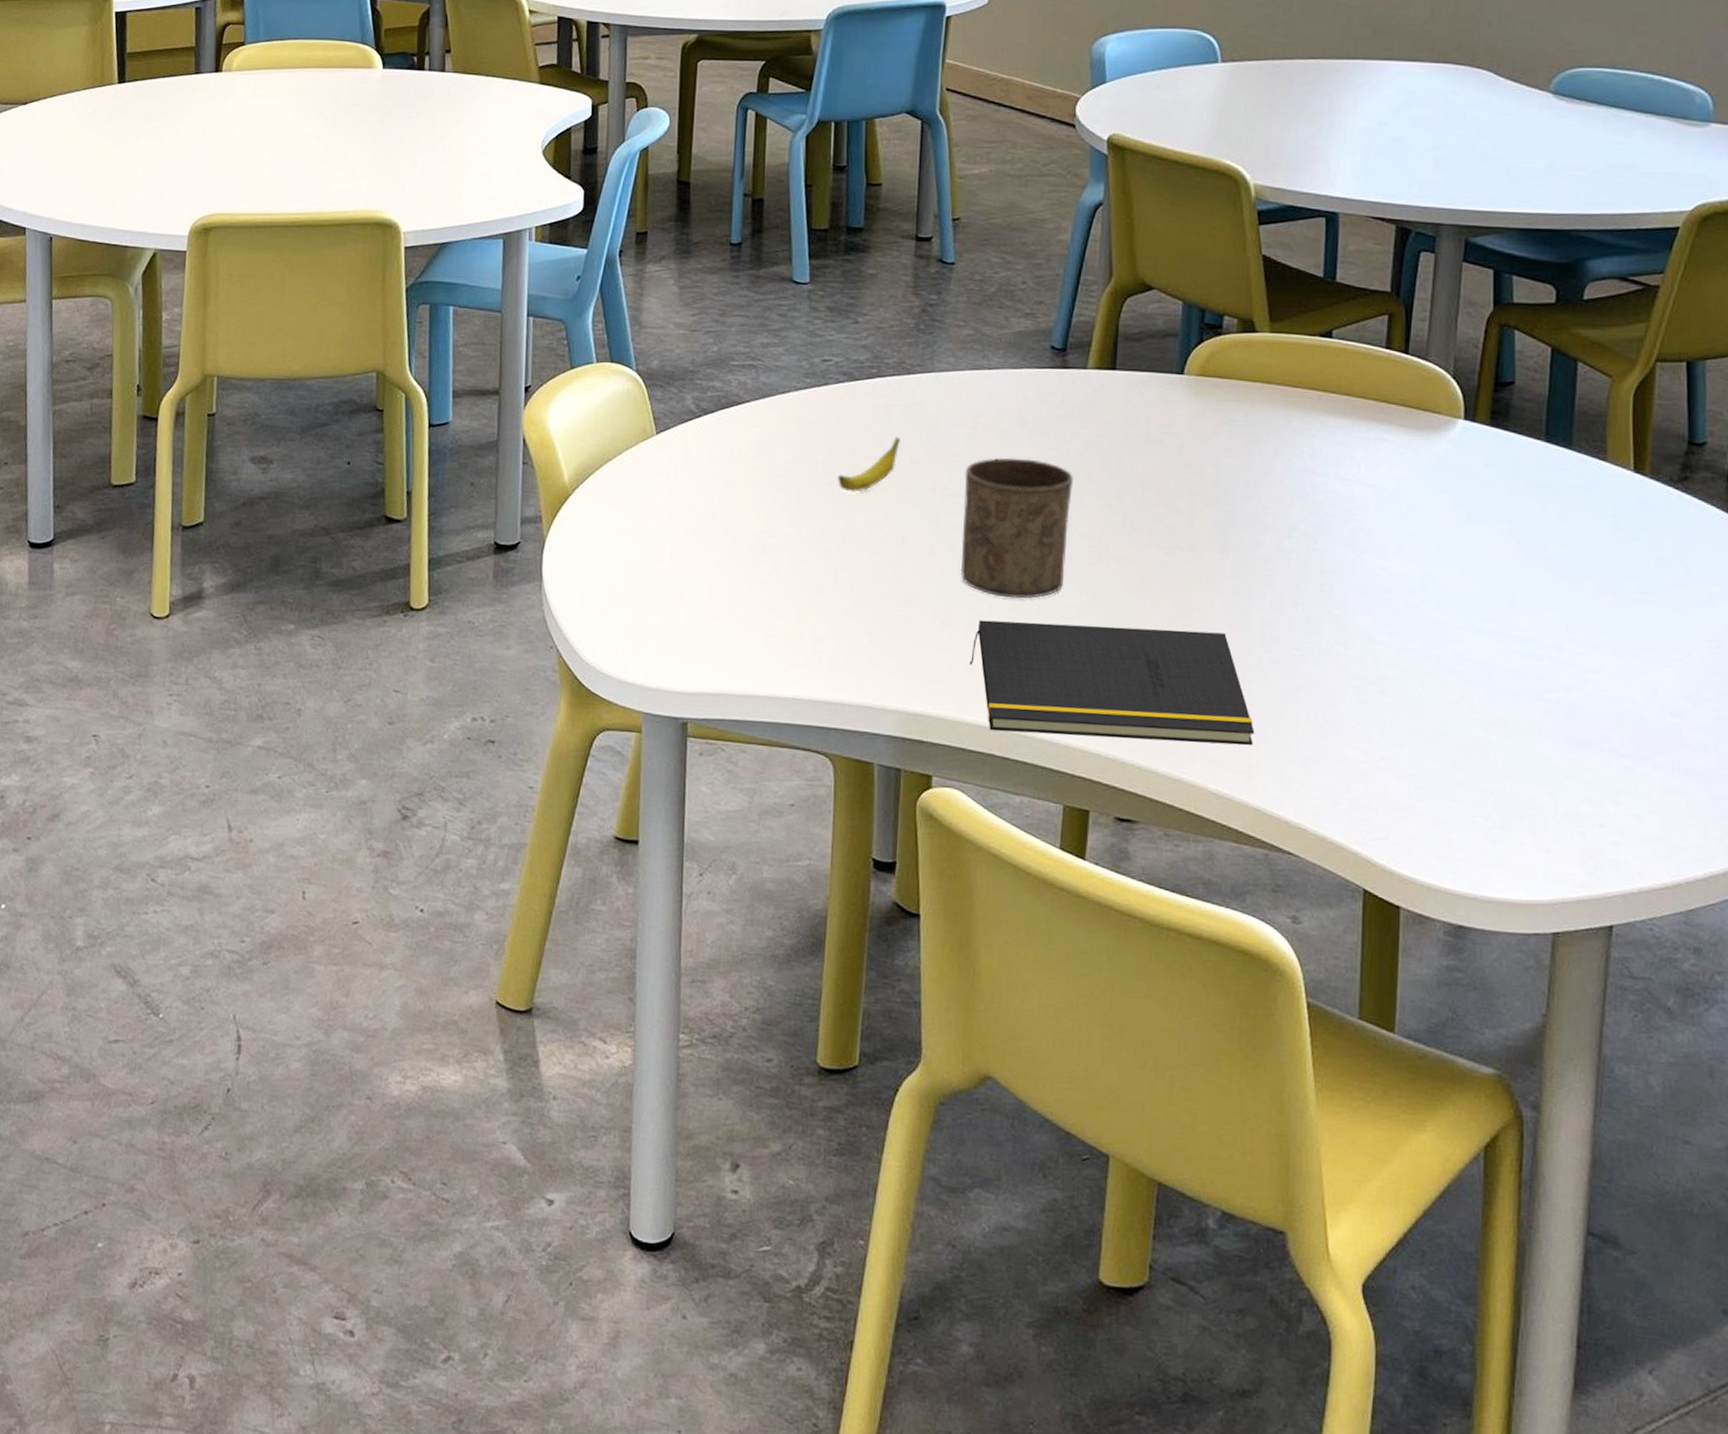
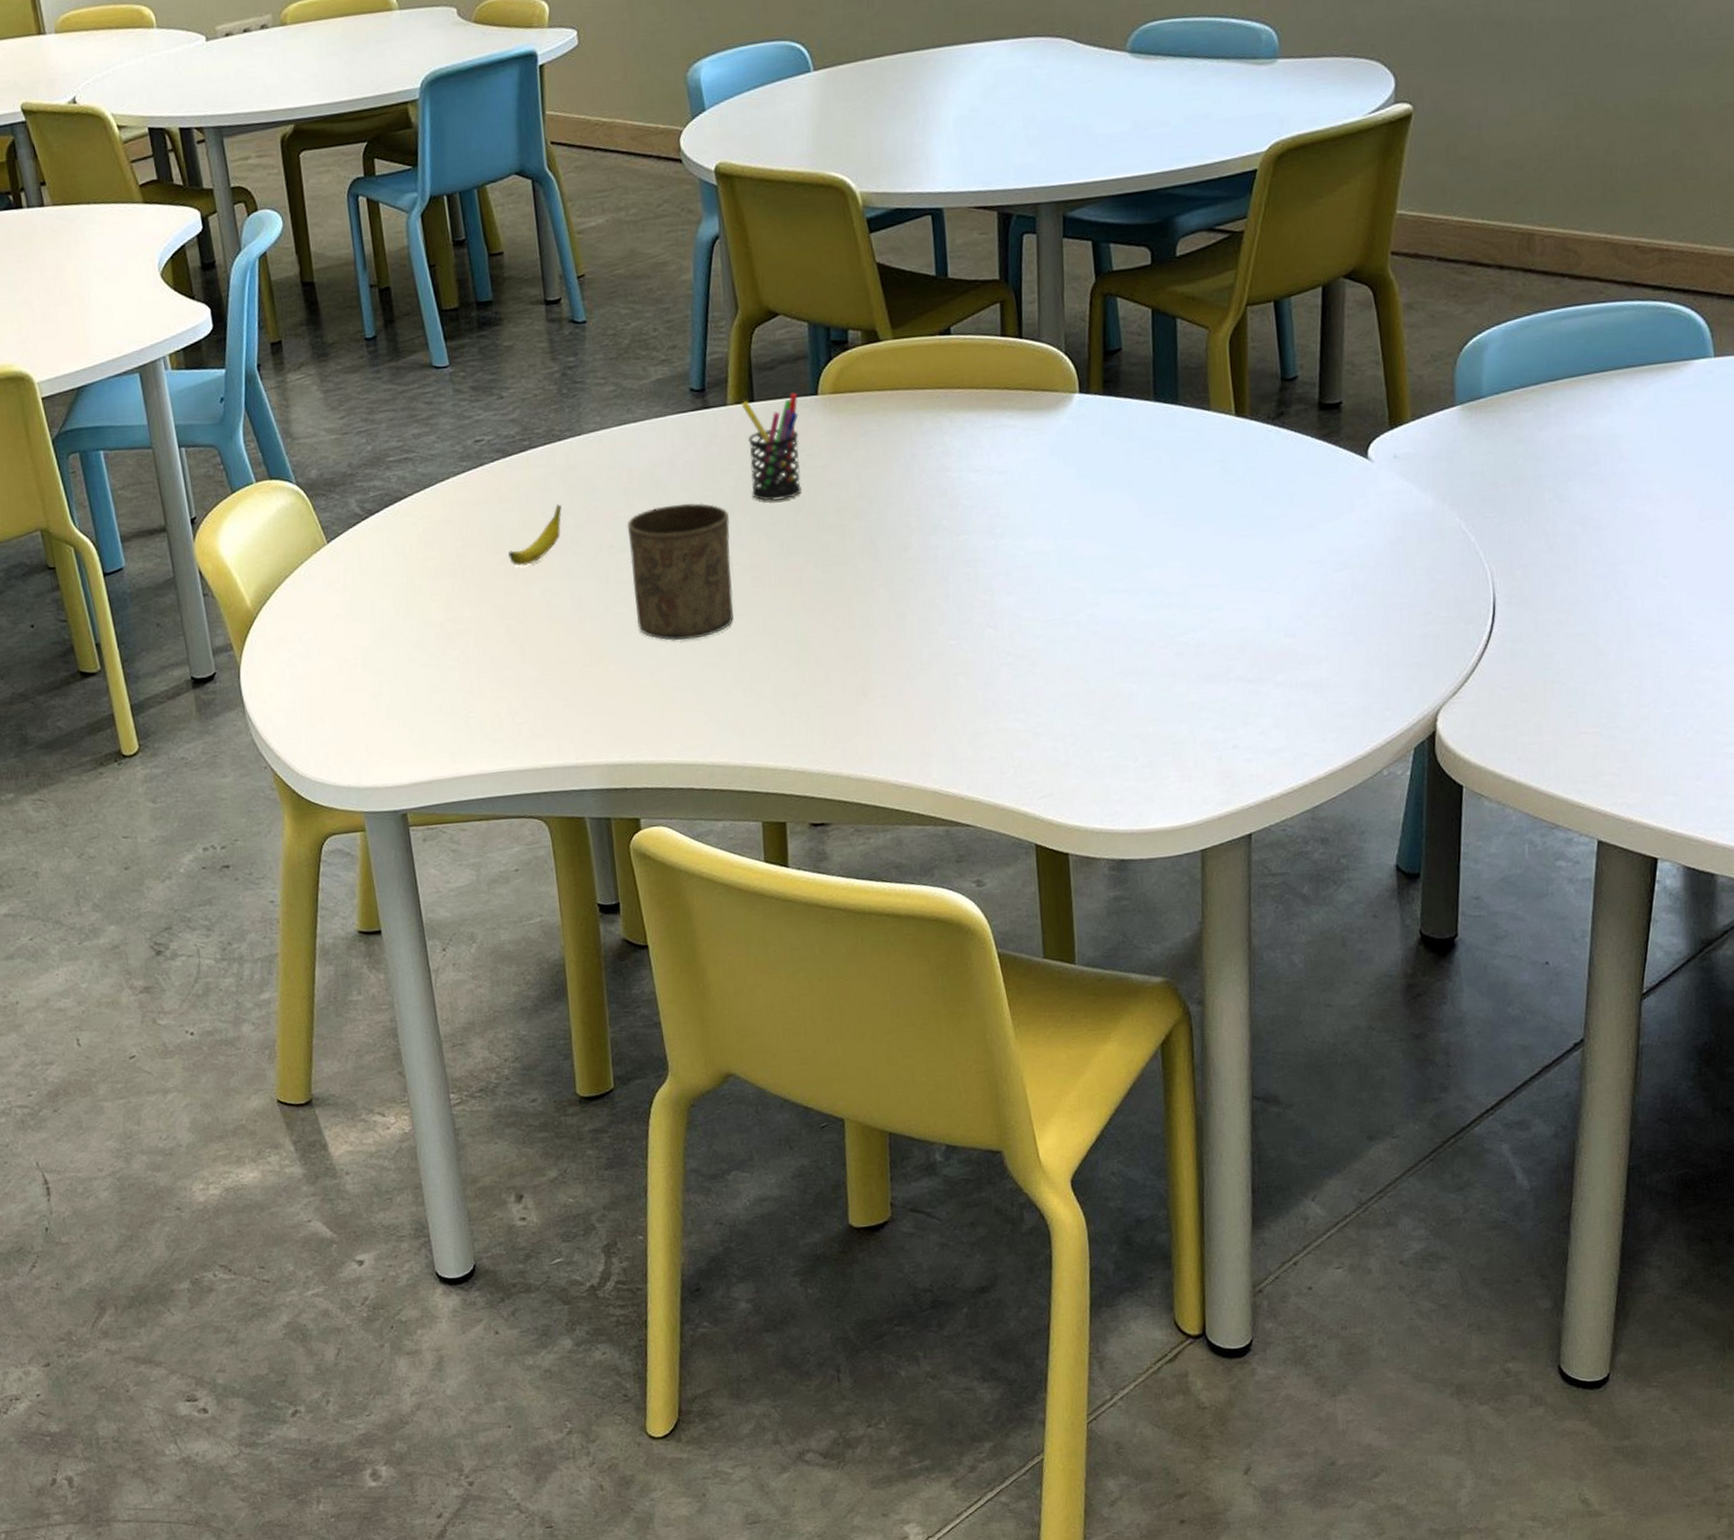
notepad: present [969,620,1255,746] -> none [658,636,925,767]
pen holder: none [1101,368,1163,473] -> present [741,393,802,501]

